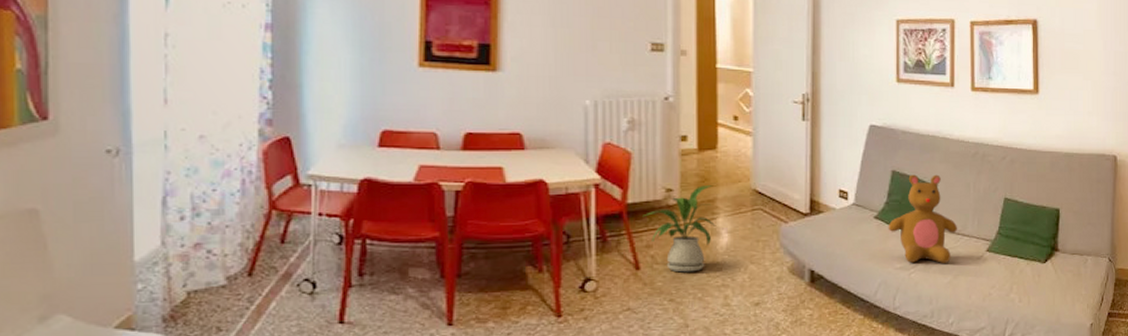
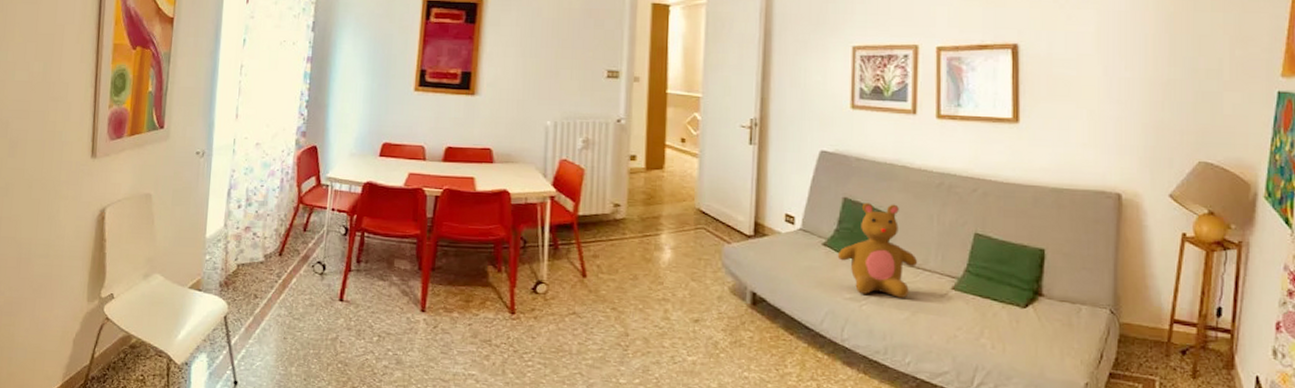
house plant: present [642,185,716,273] -> none [591,202,660,284]

